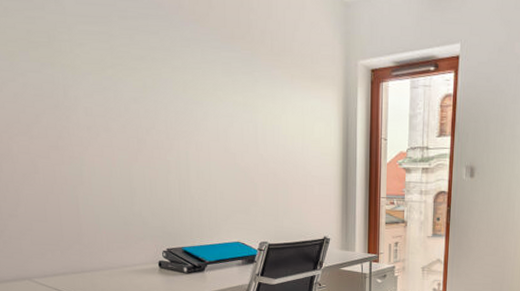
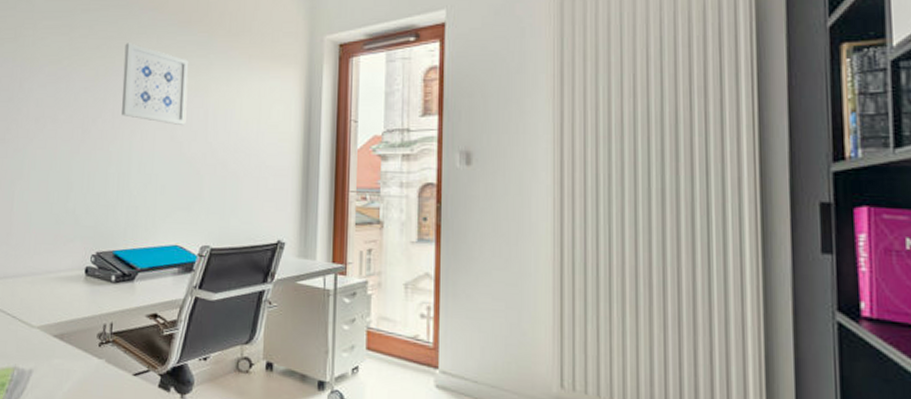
wall art: none [170,55,237,139] -> present [122,43,189,126]

